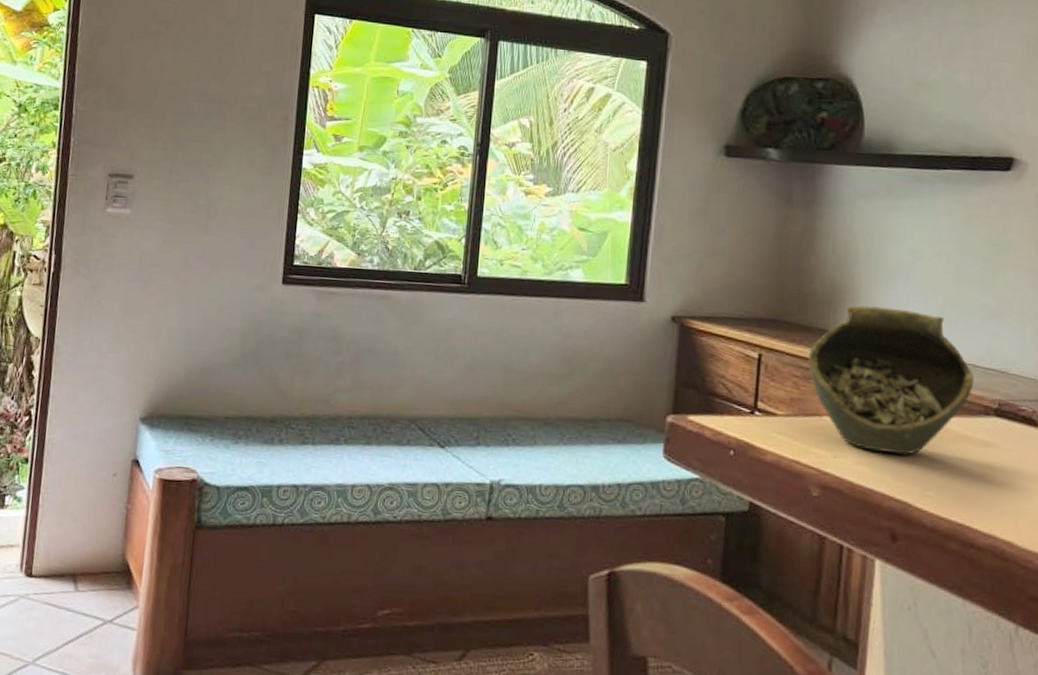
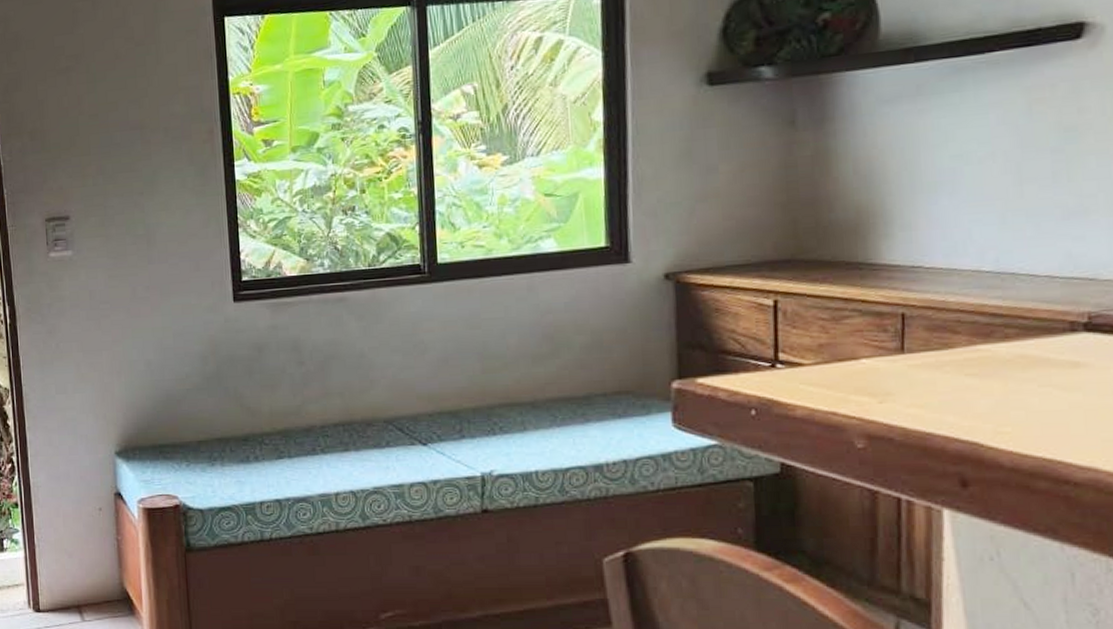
ceramic bowl: present [808,305,974,455] -> none [835,225,1053,391]

